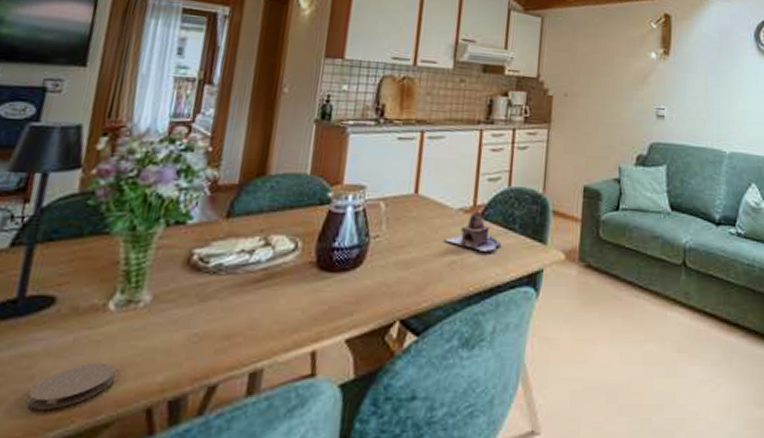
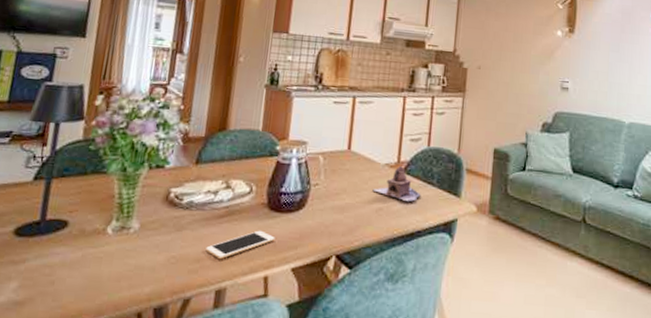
coaster: present [27,363,116,409] -> none [50,275,114,308]
cell phone: none [237,295,326,333] -> present [205,230,275,259]

